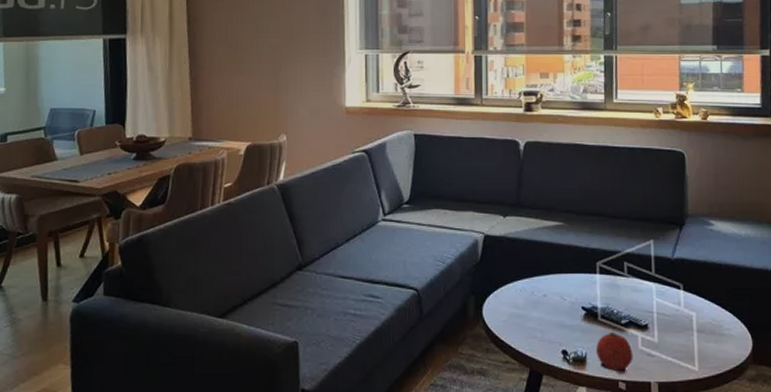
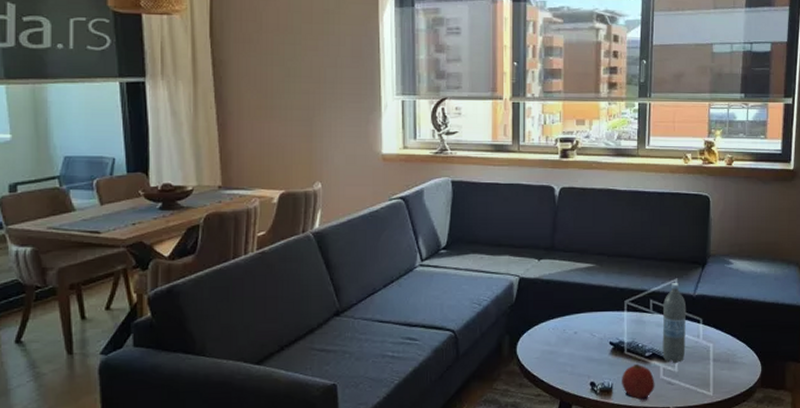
water bottle: none [639,245,666,334] -> present [662,283,687,364]

